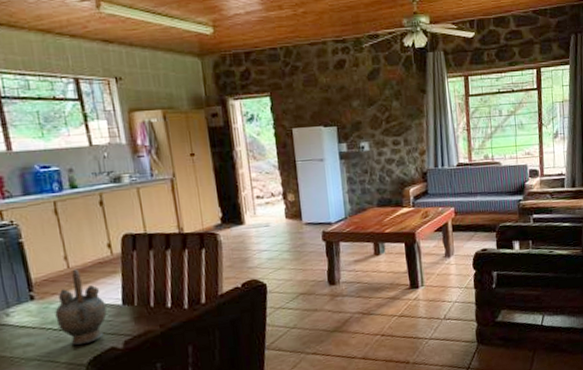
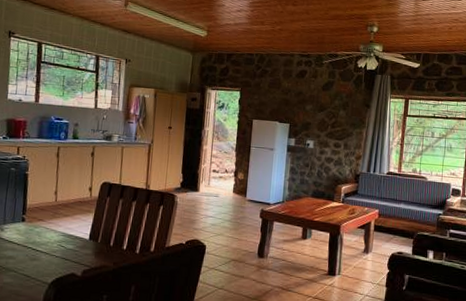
teapot: present [55,269,107,345] -> none [35,203,76,266]

